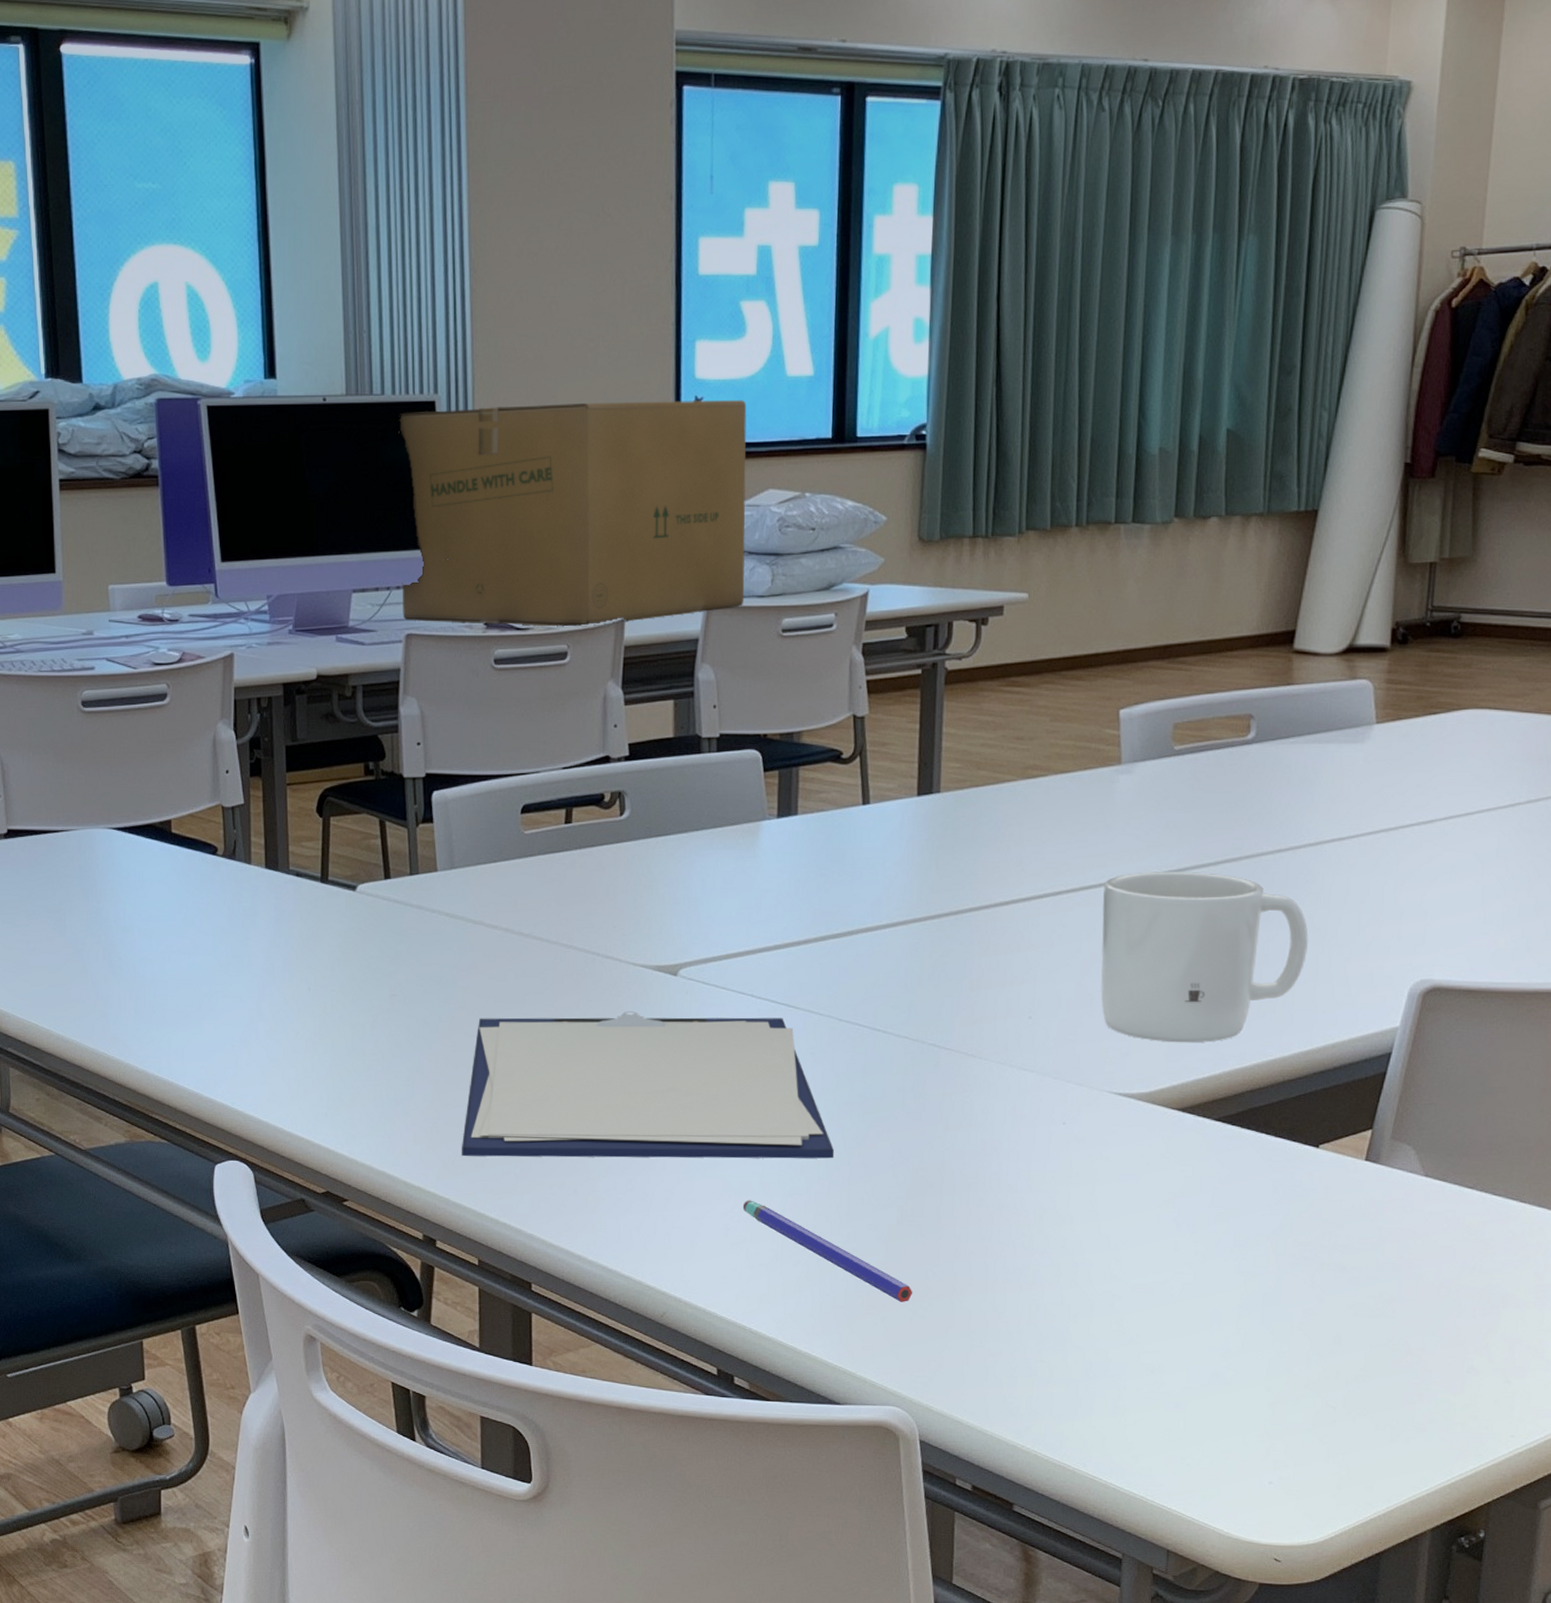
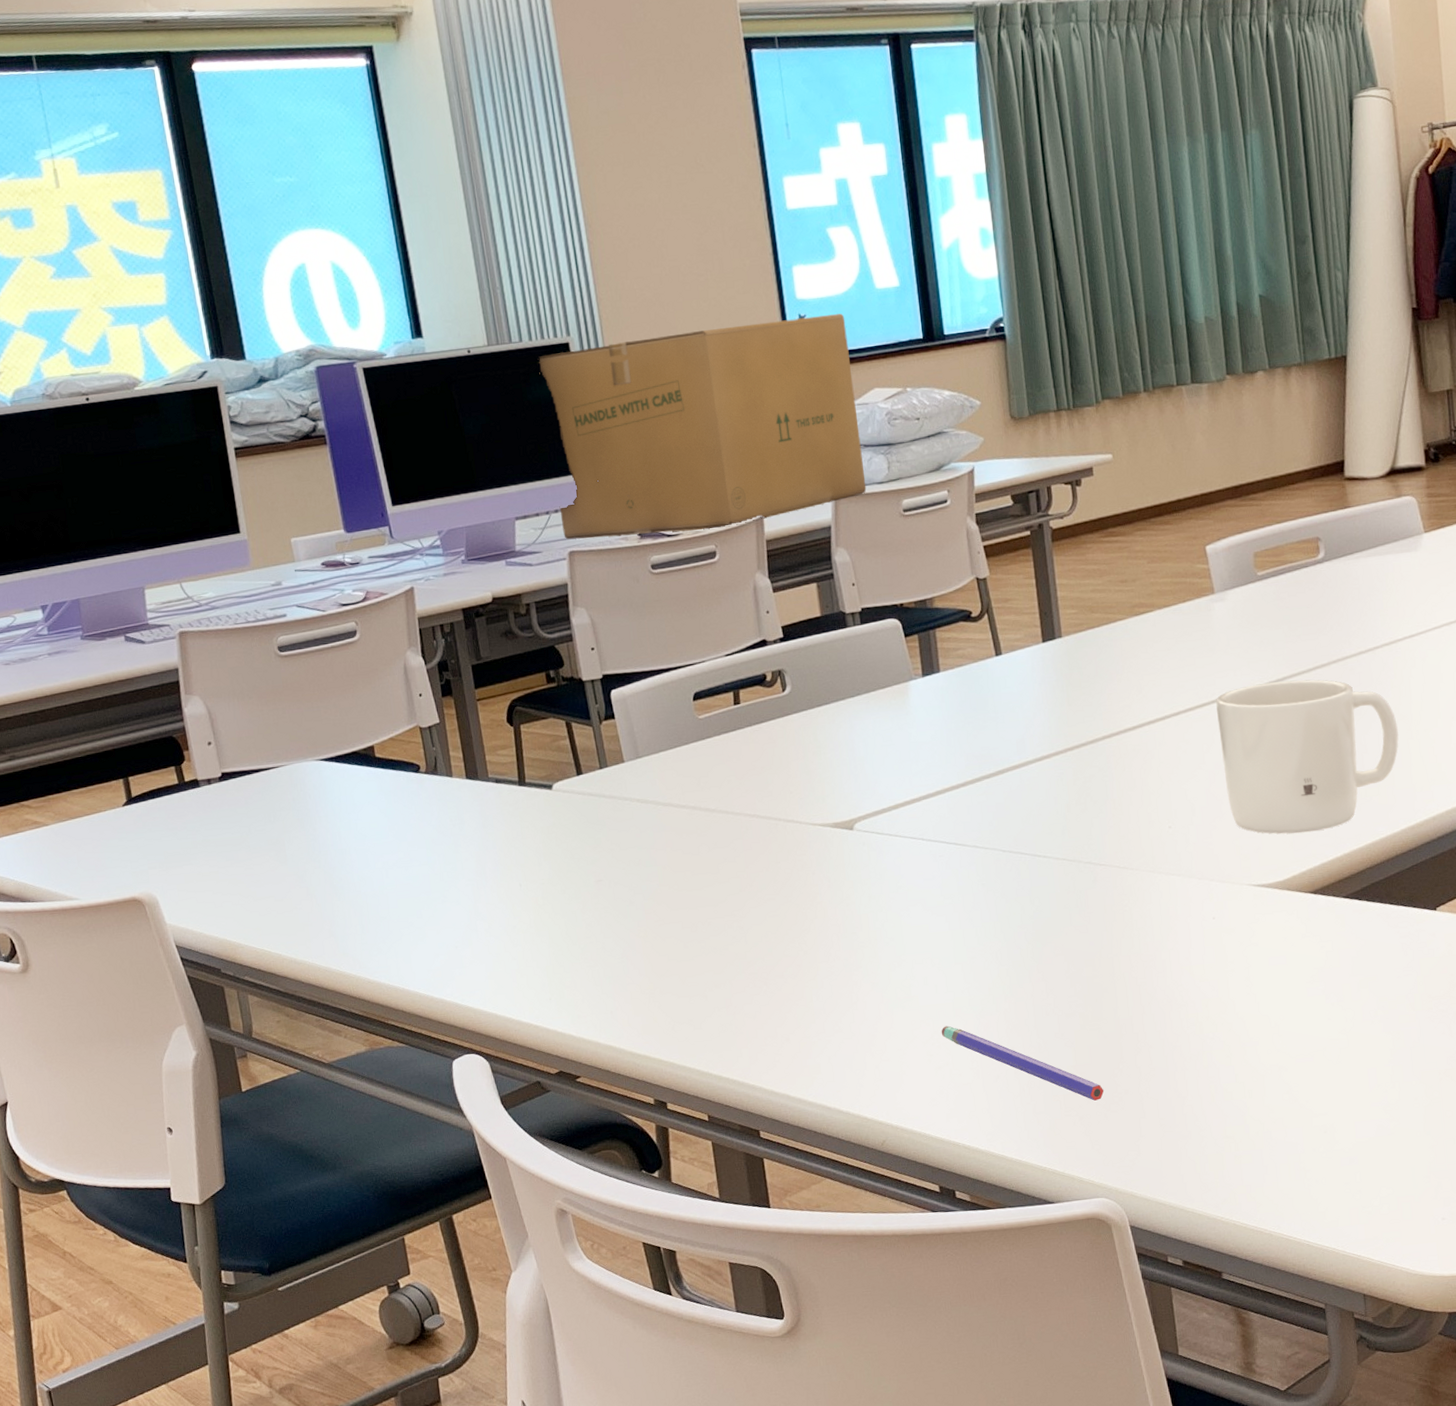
notepad: present [462,1011,834,1159] -> none [679,856,1016,1021]

